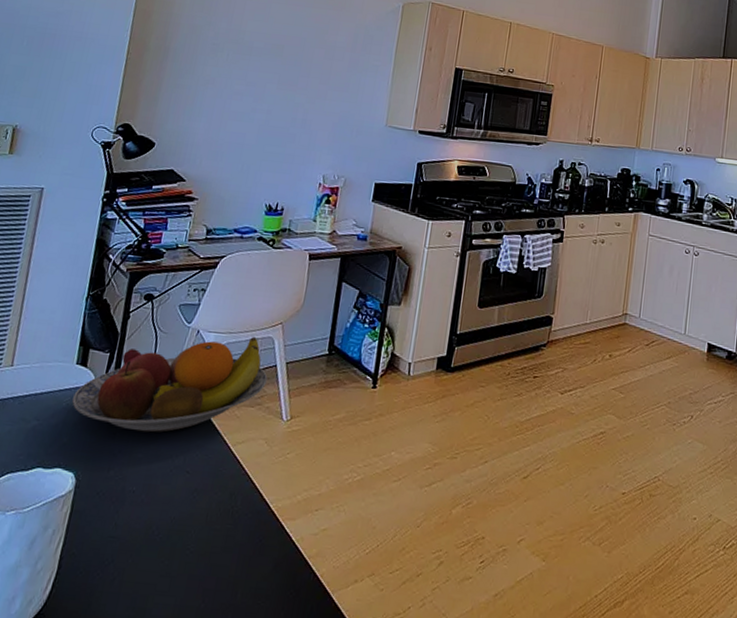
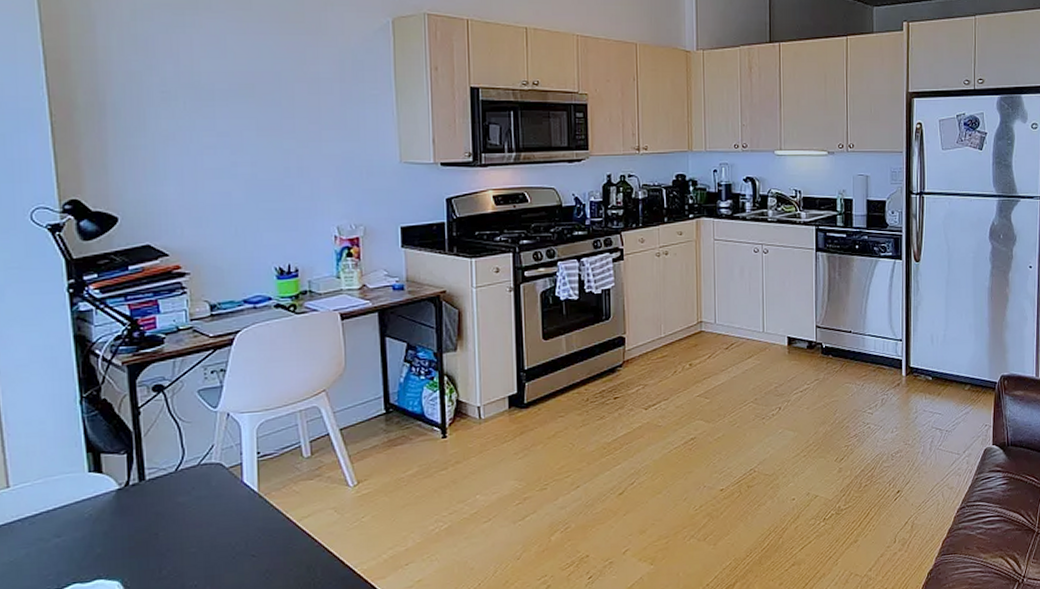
fruit bowl: present [72,337,268,433] -> none [95,410,322,527]

